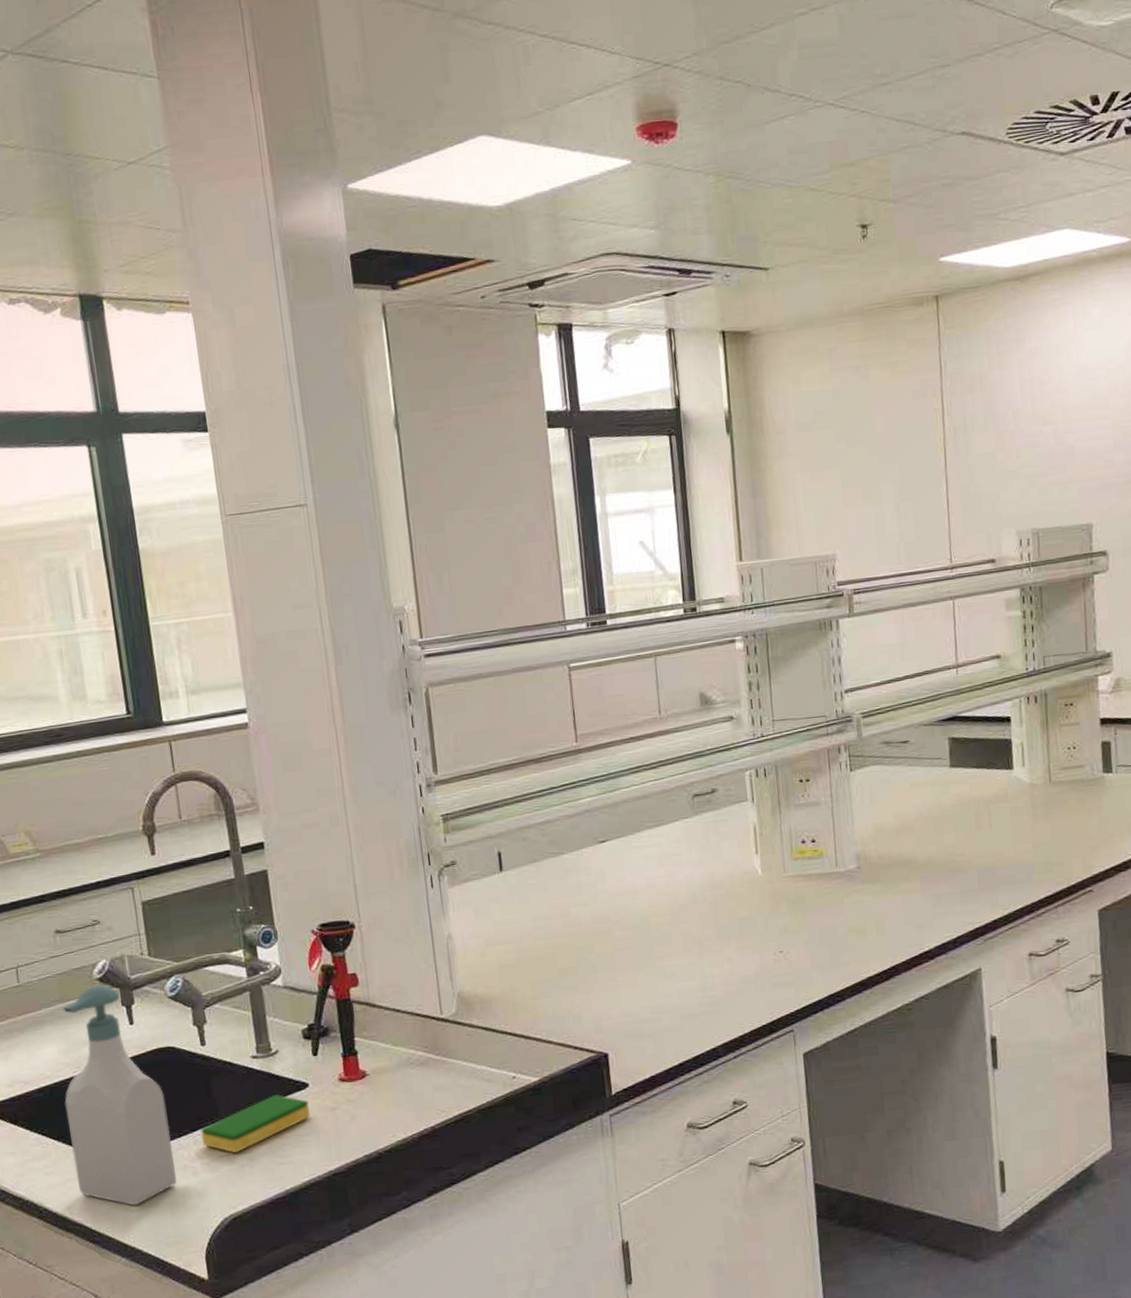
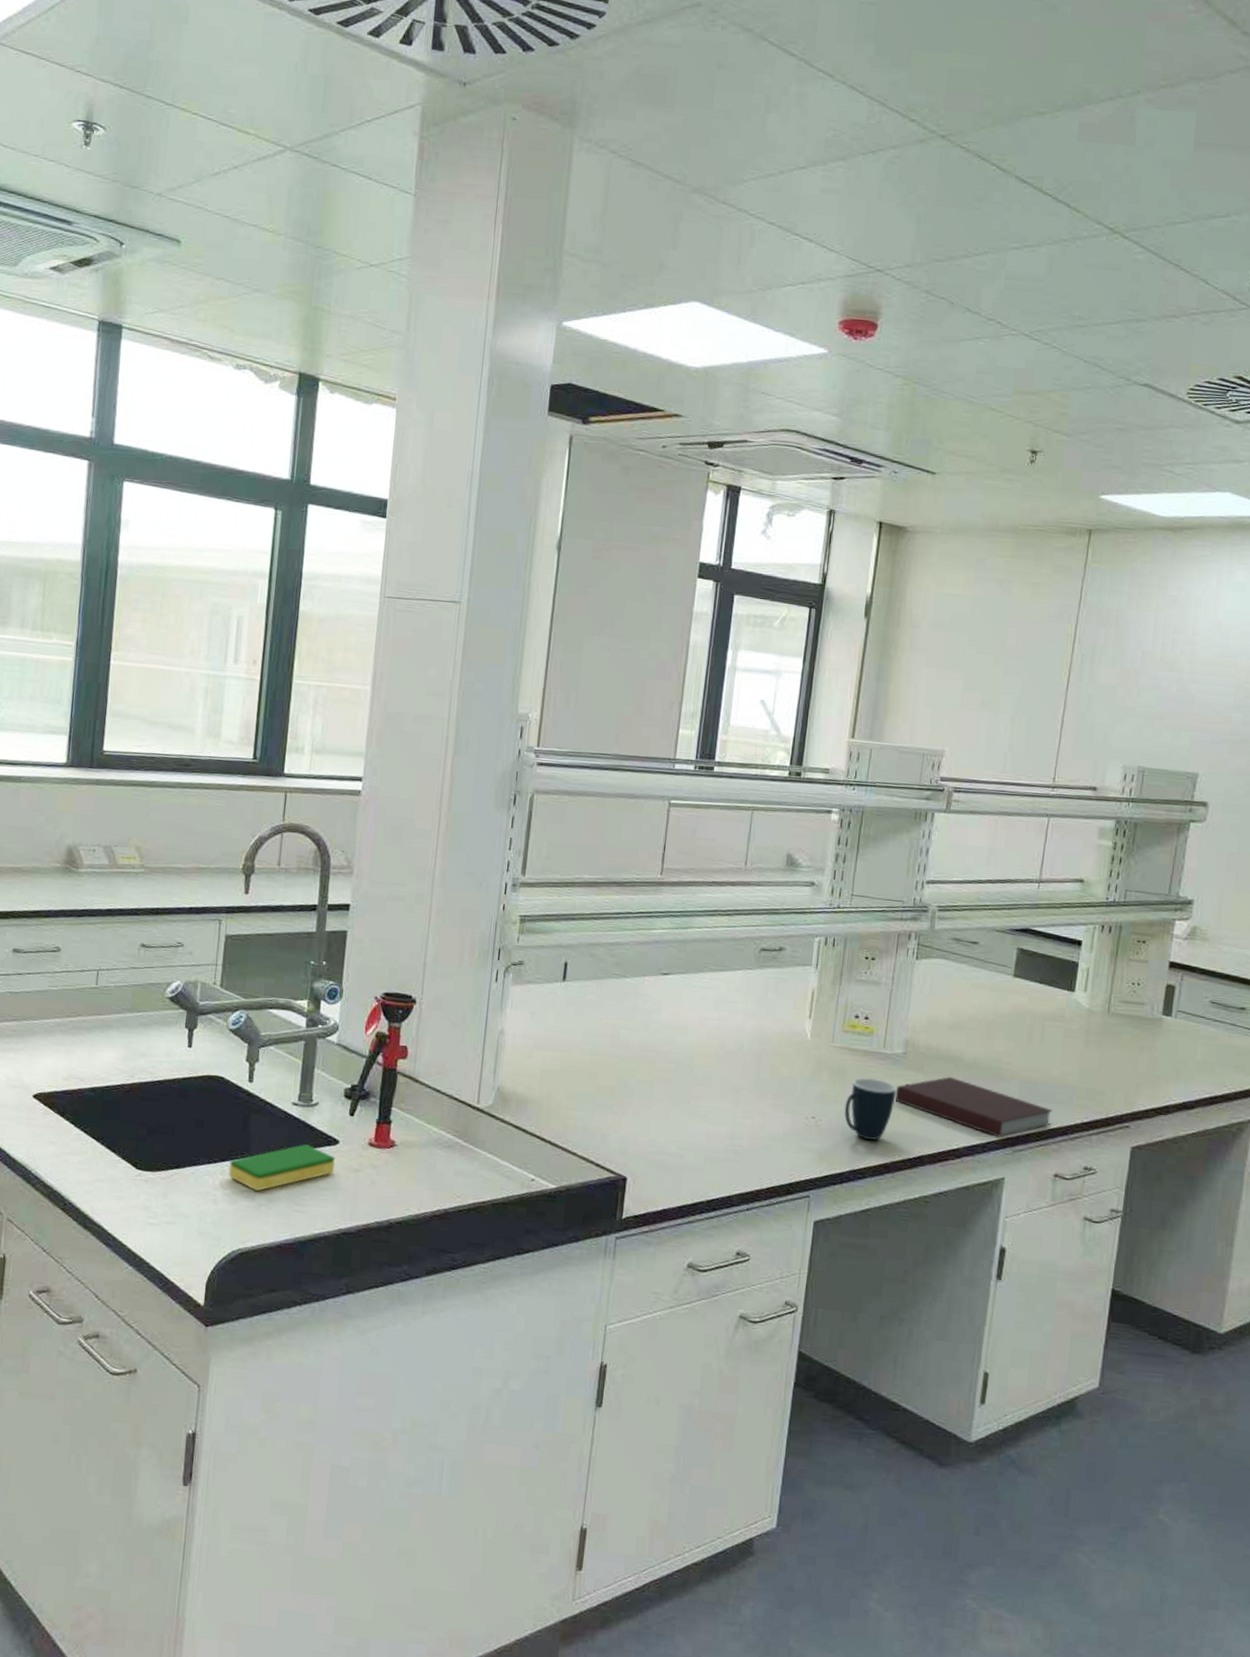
soap bottle: present [63,984,177,1206] -> none [104,1003,204,1220]
mug: none [809,899,859,962] -> present [844,1077,897,1140]
notebook: none [857,880,1016,930] -> present [895,1076,1053,1138]

